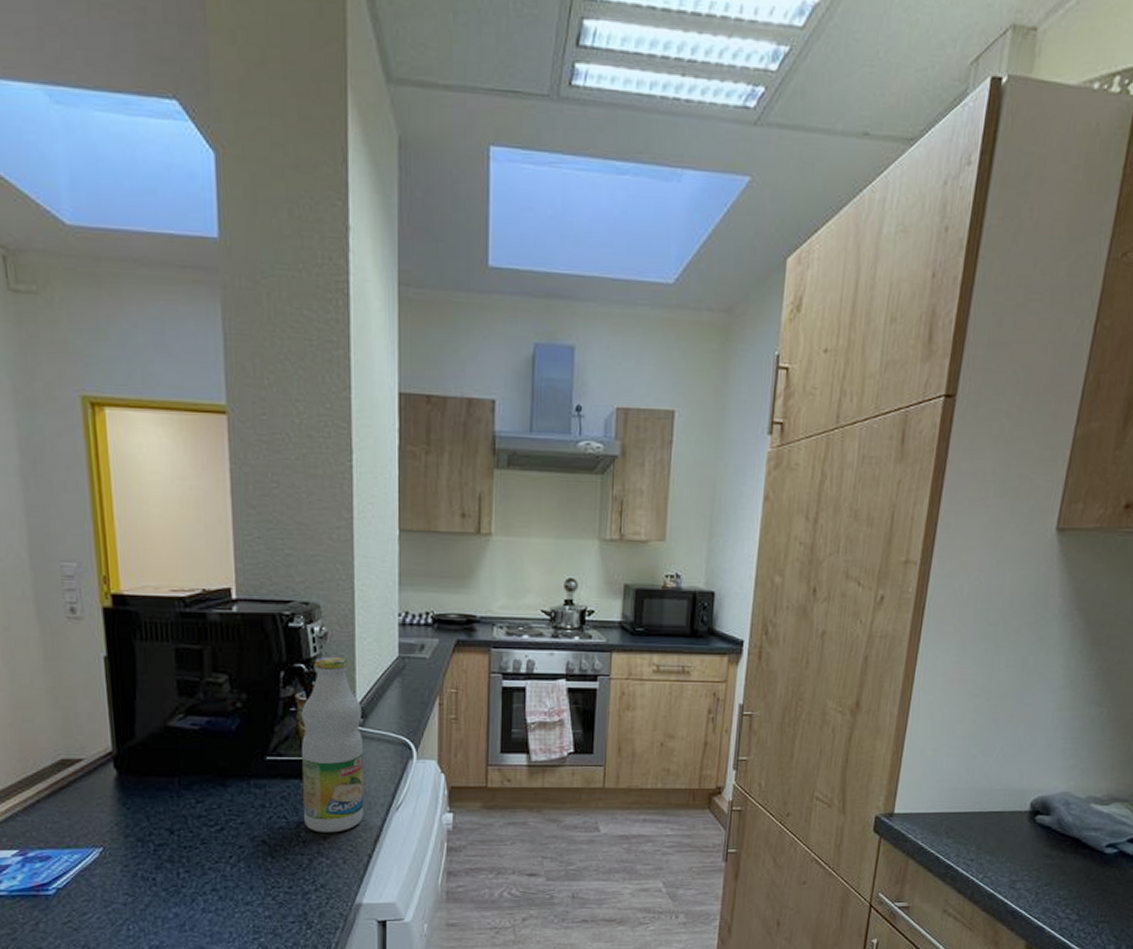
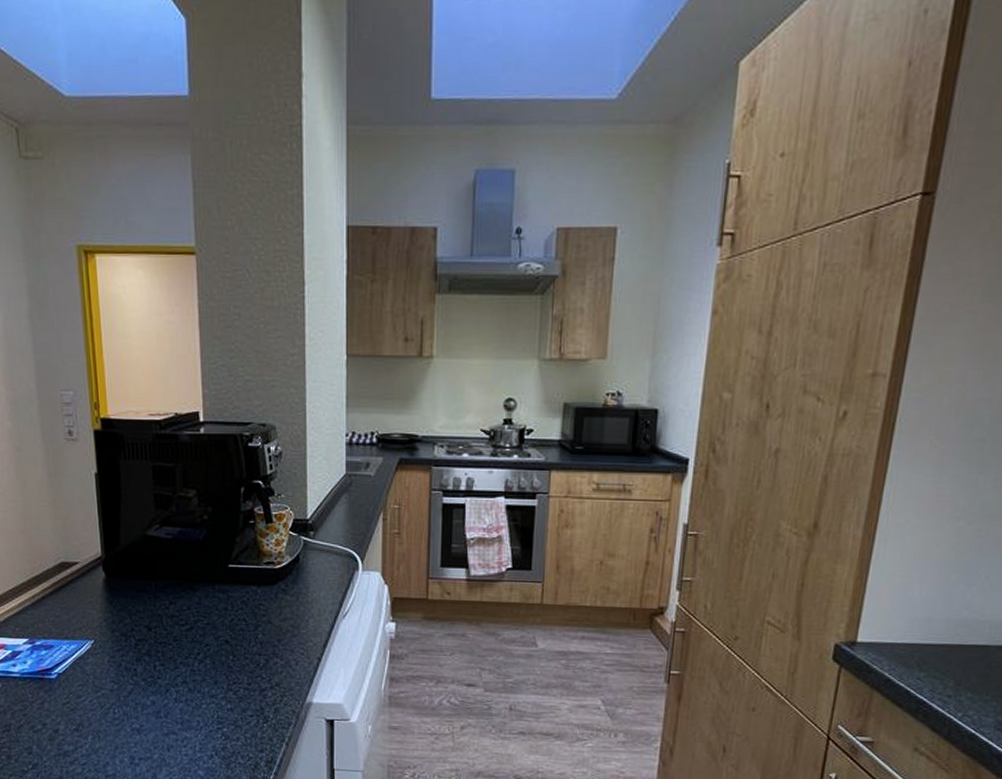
bottle: present [301,656,364,833] -> none [259,473,314,636]

